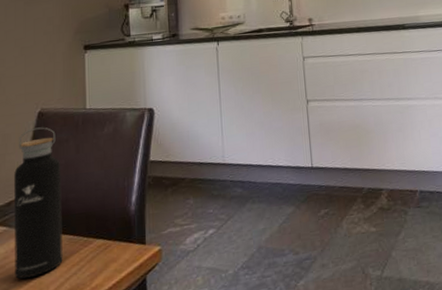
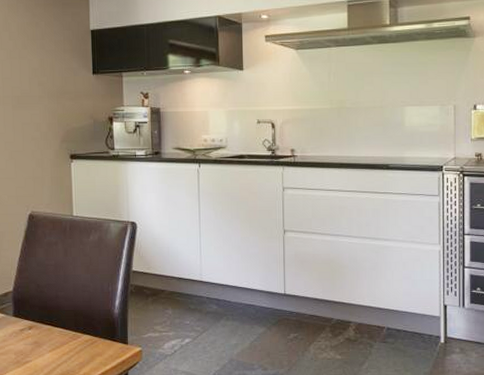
water bottle: present [14,127,63,280] -> none [9,228,55,361]

